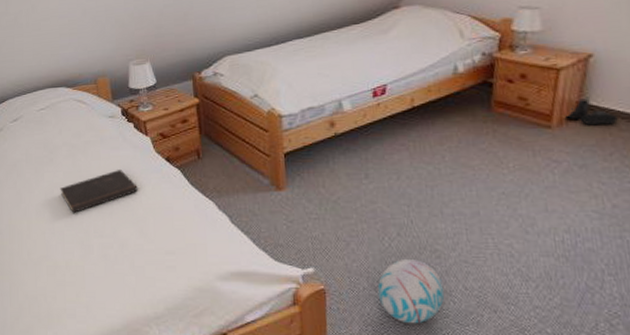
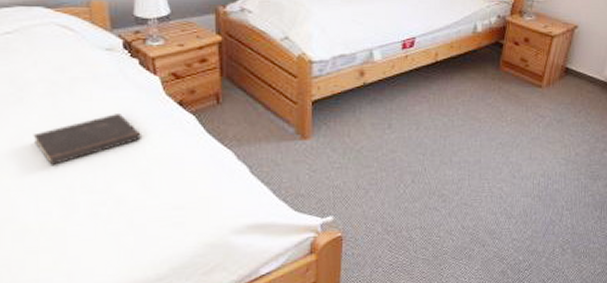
ball: present [377,260,445,324] -> none [390,204,446,263]
boots: present [565,97,618,126] -> none [553,62,588,87]

